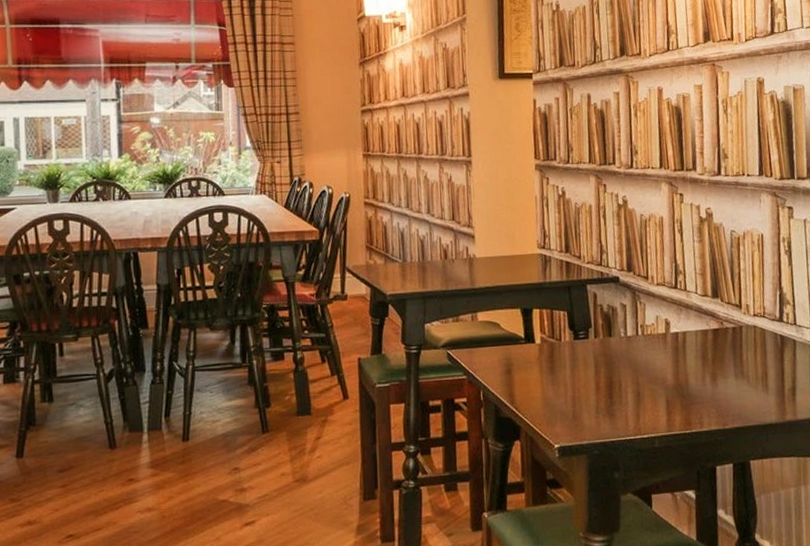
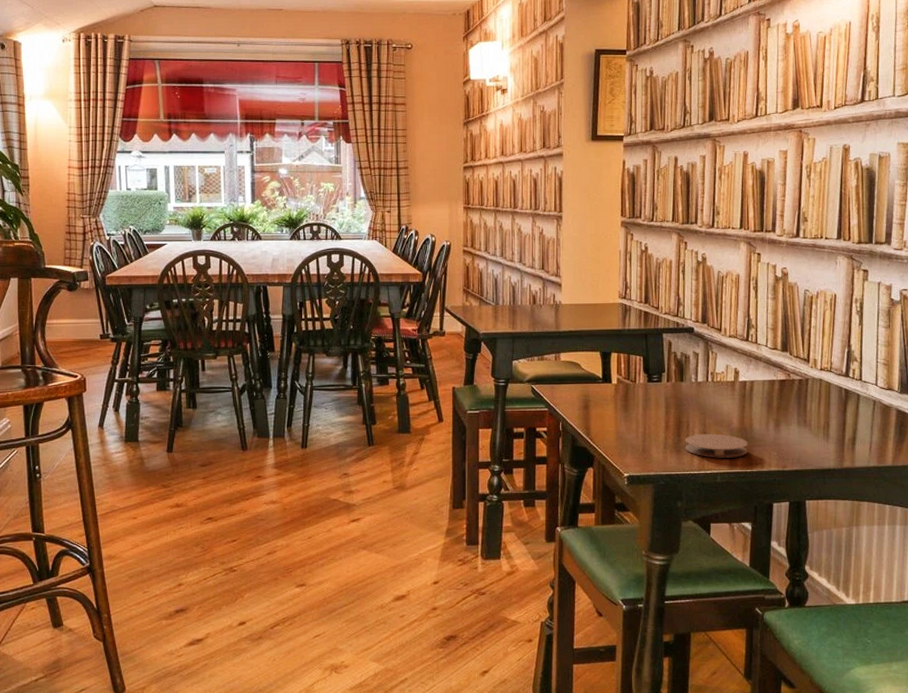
coaster: none [618,392,686,420] -> present [685,433,748,458]

